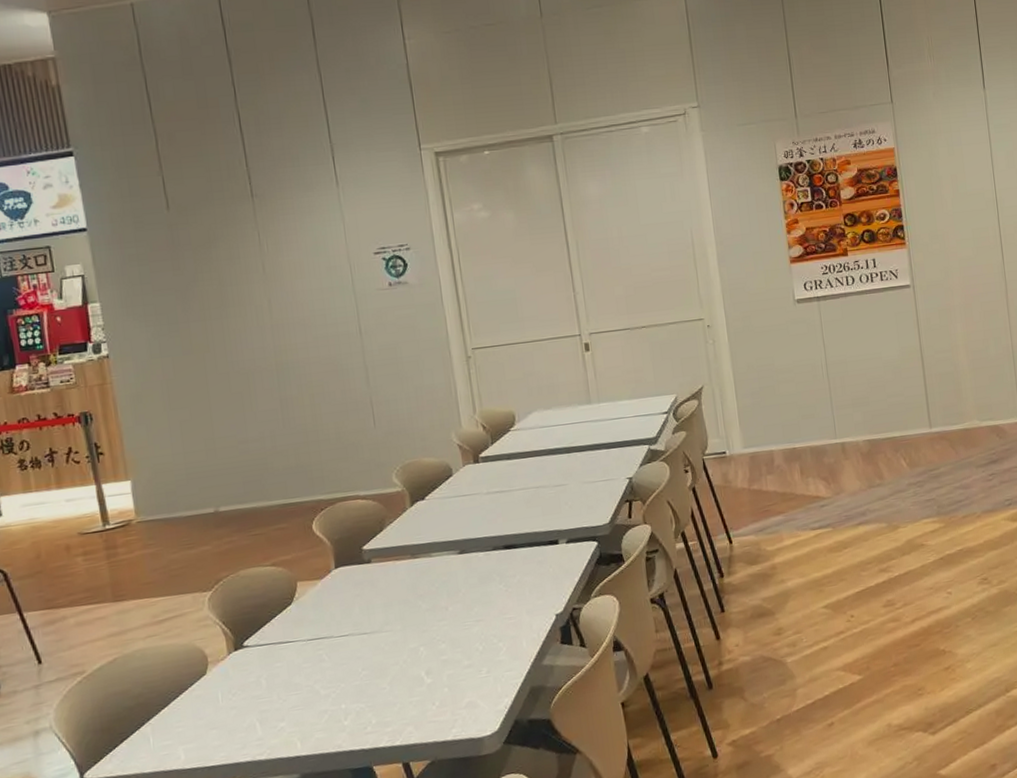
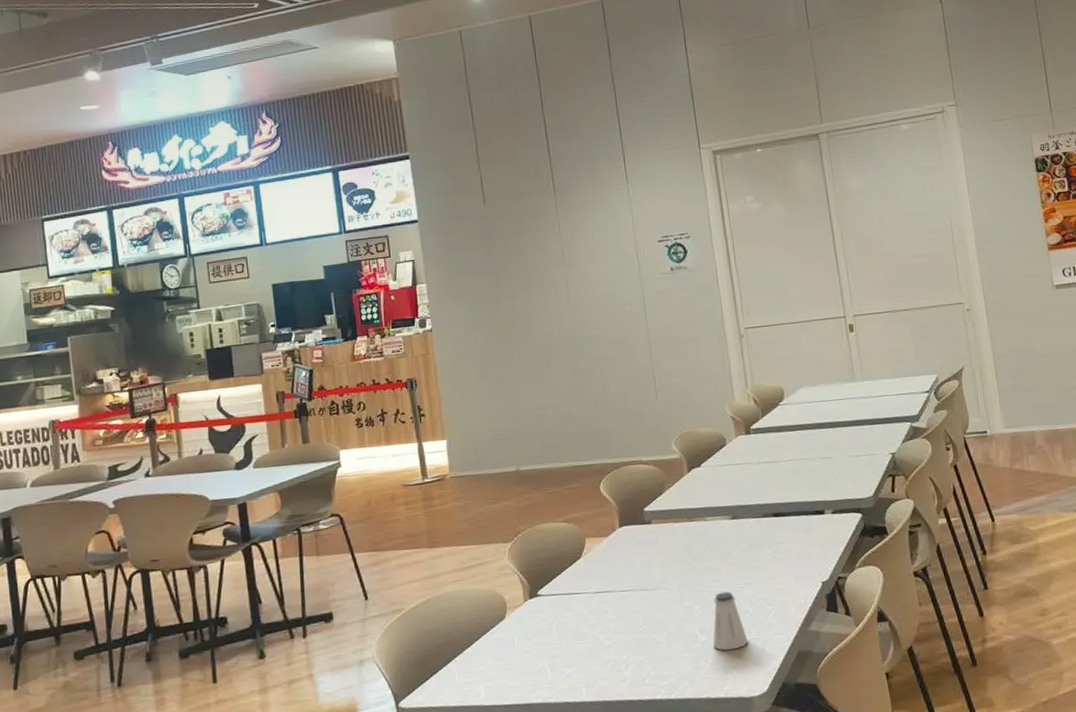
saltshaker: none [440,629,478,692] -> present [713,591,748,651]

